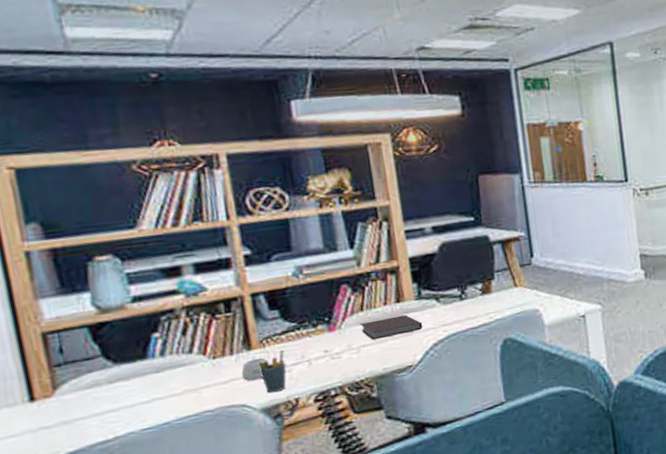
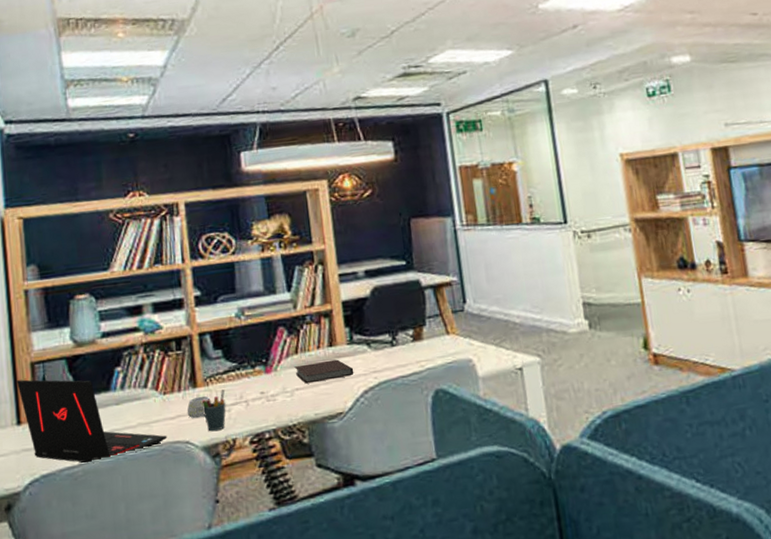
laptop: none [24,349,220,436] -> present [17,379,168,464]

